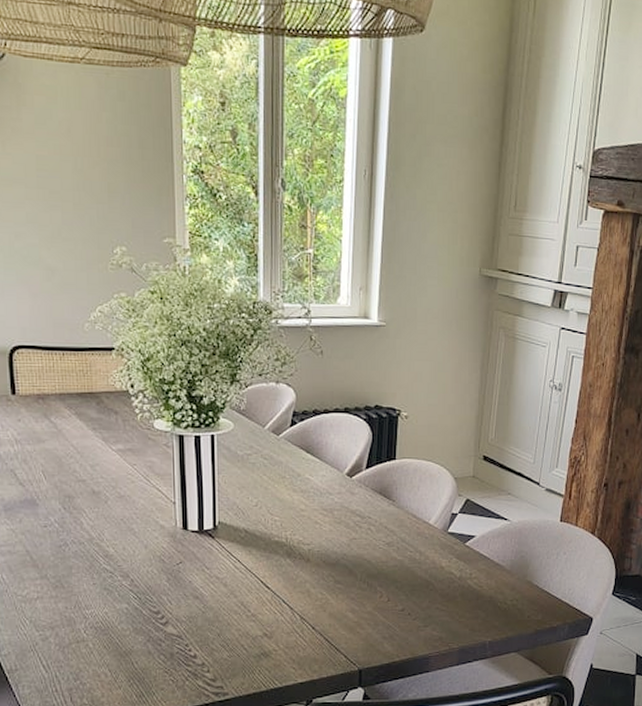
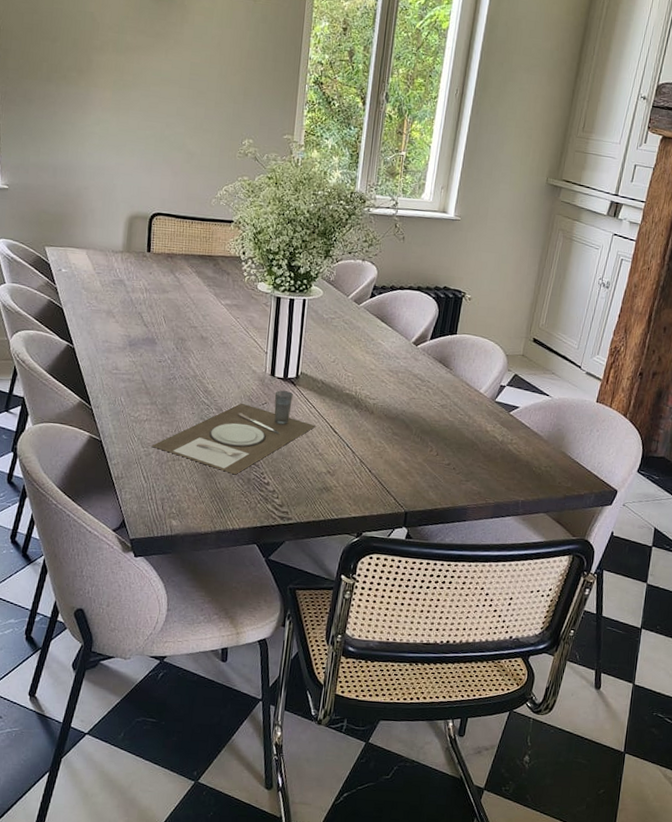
place setting: none [48,546,244,651] -> present [152,390,316,475]

